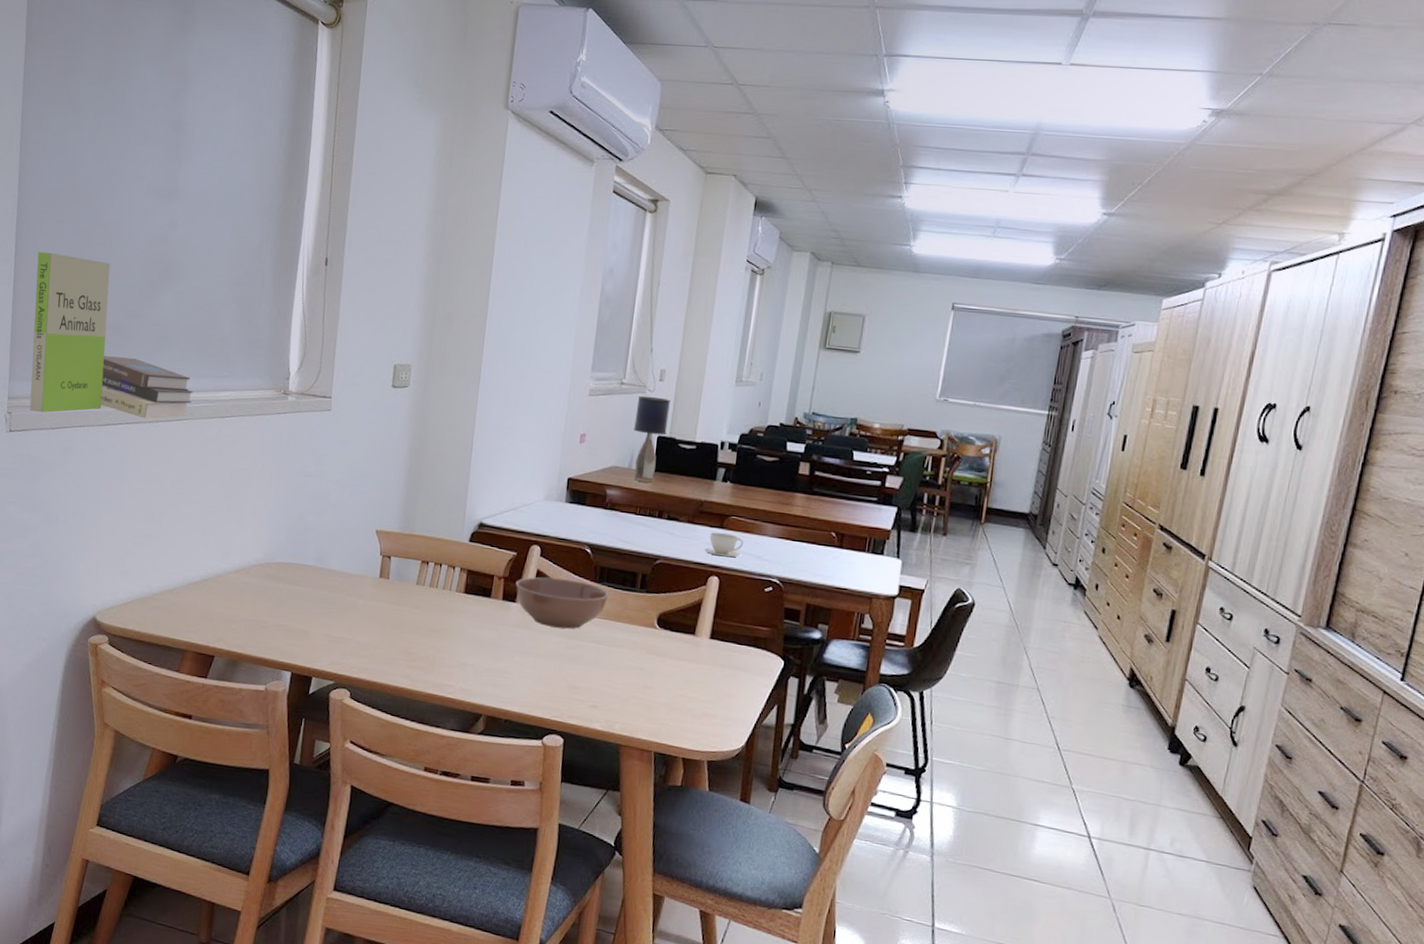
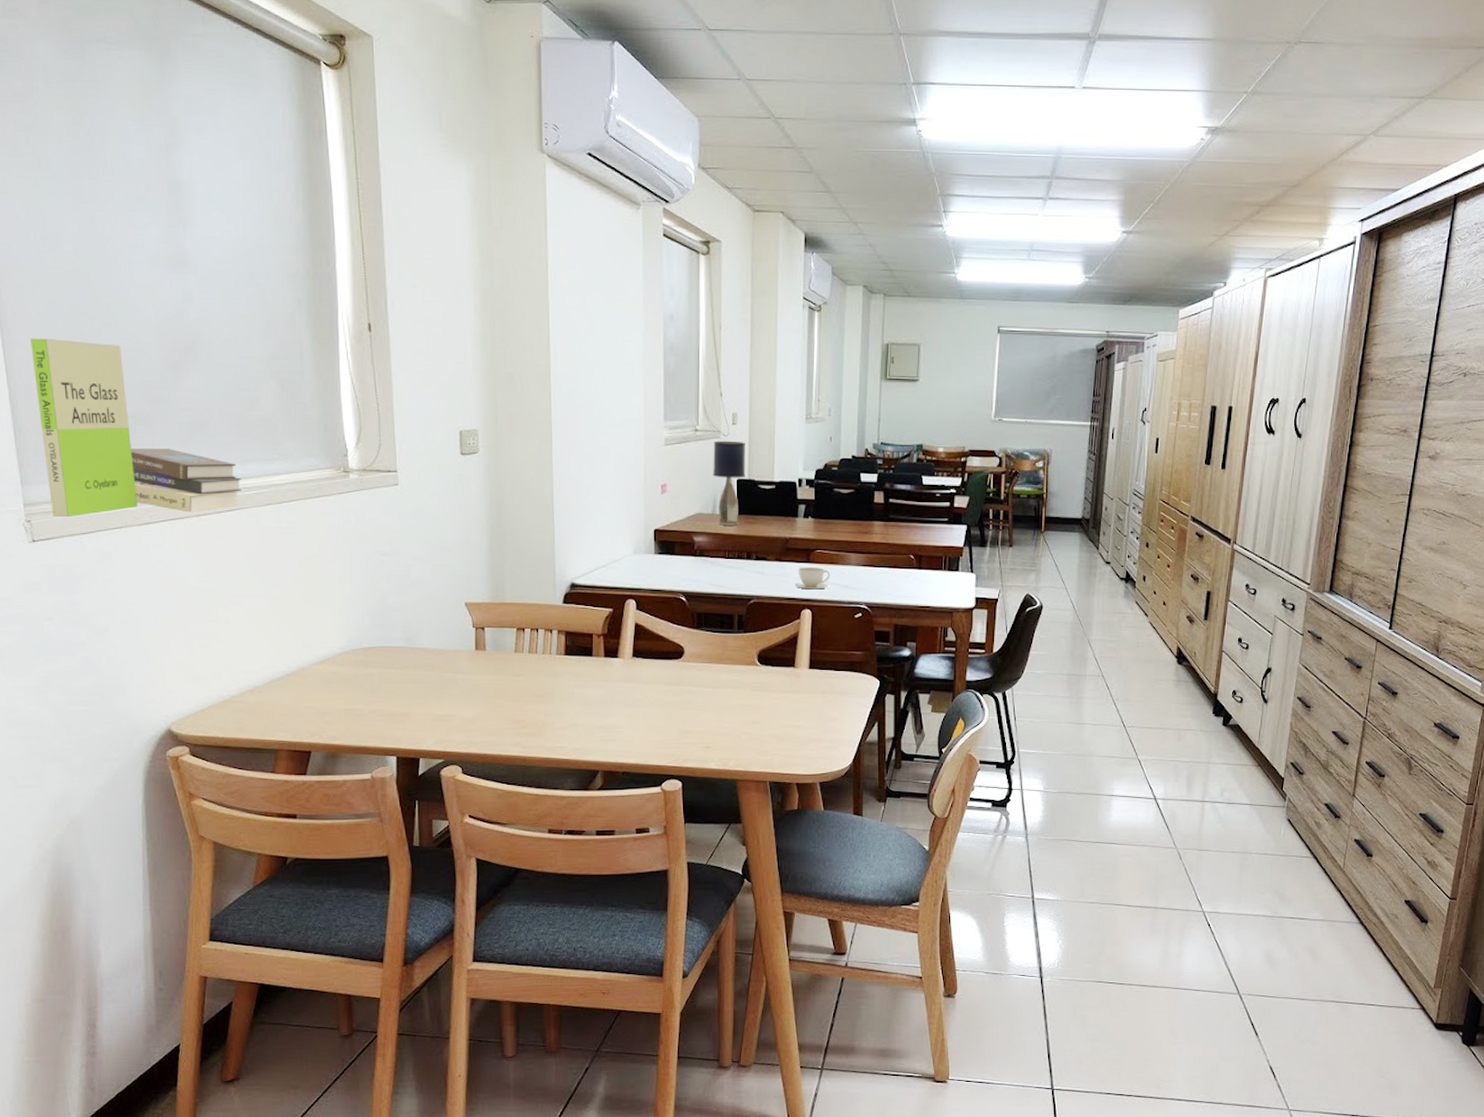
bowl: present [515,577,610,629] -> none [615,629,709,677]

